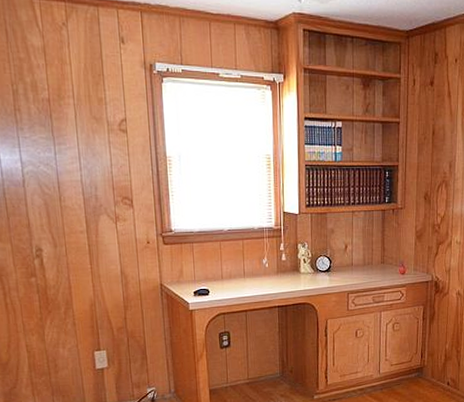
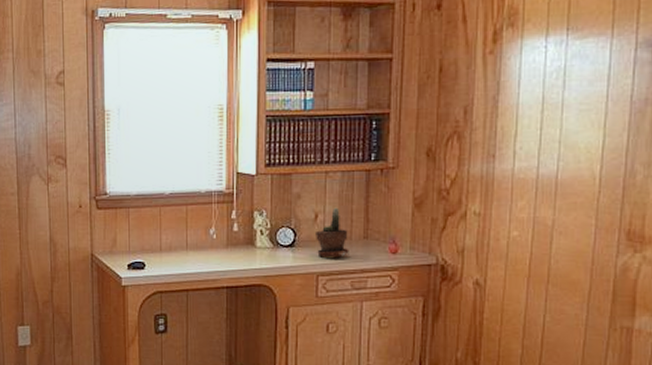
potted plant: none [346,239,371,280] -> present [316,207,349,259]

